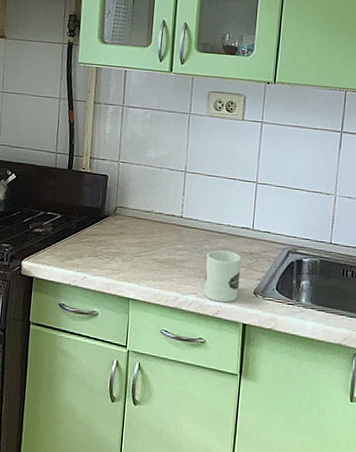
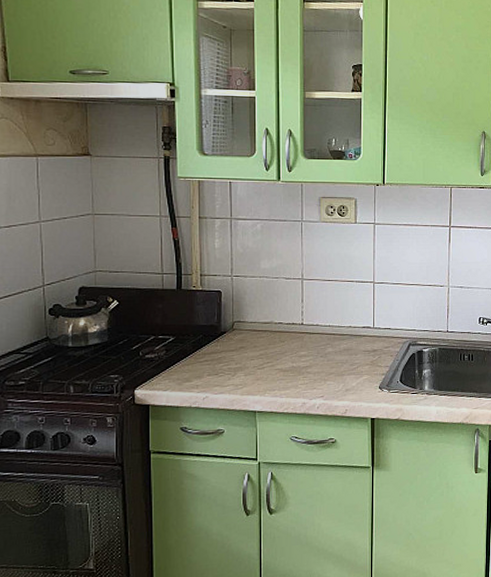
mug: present [203,250,242,303] -> none [330,351,365,402]

